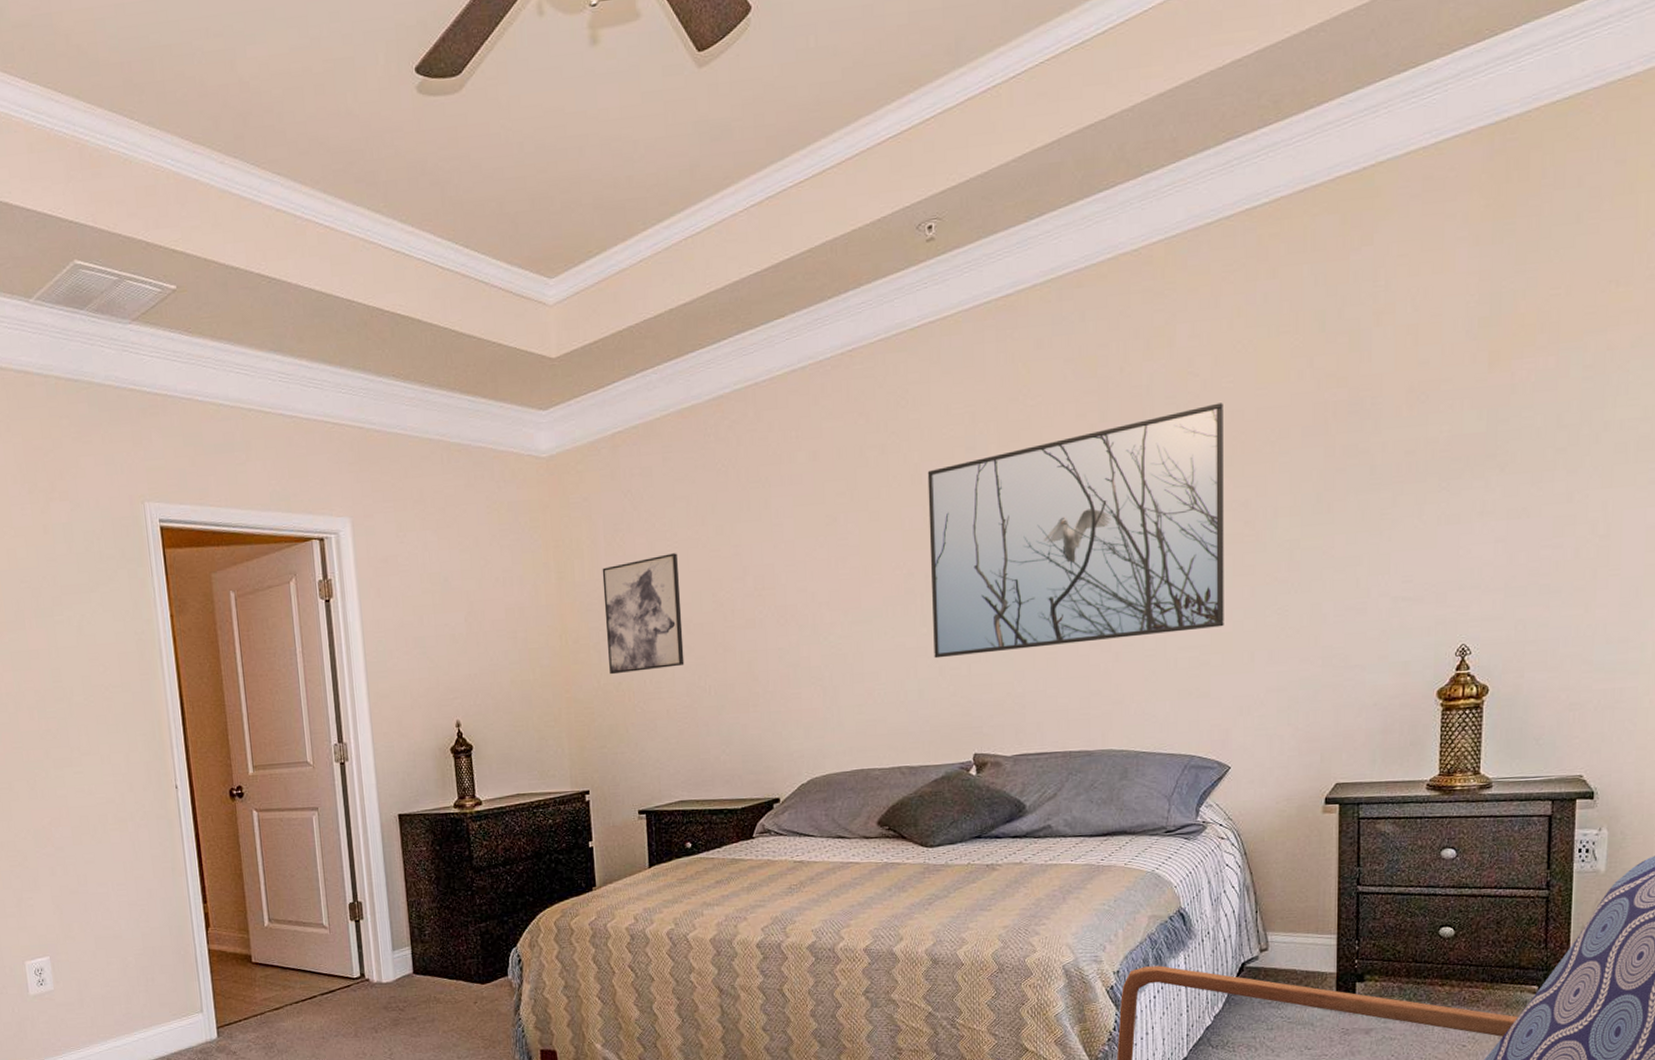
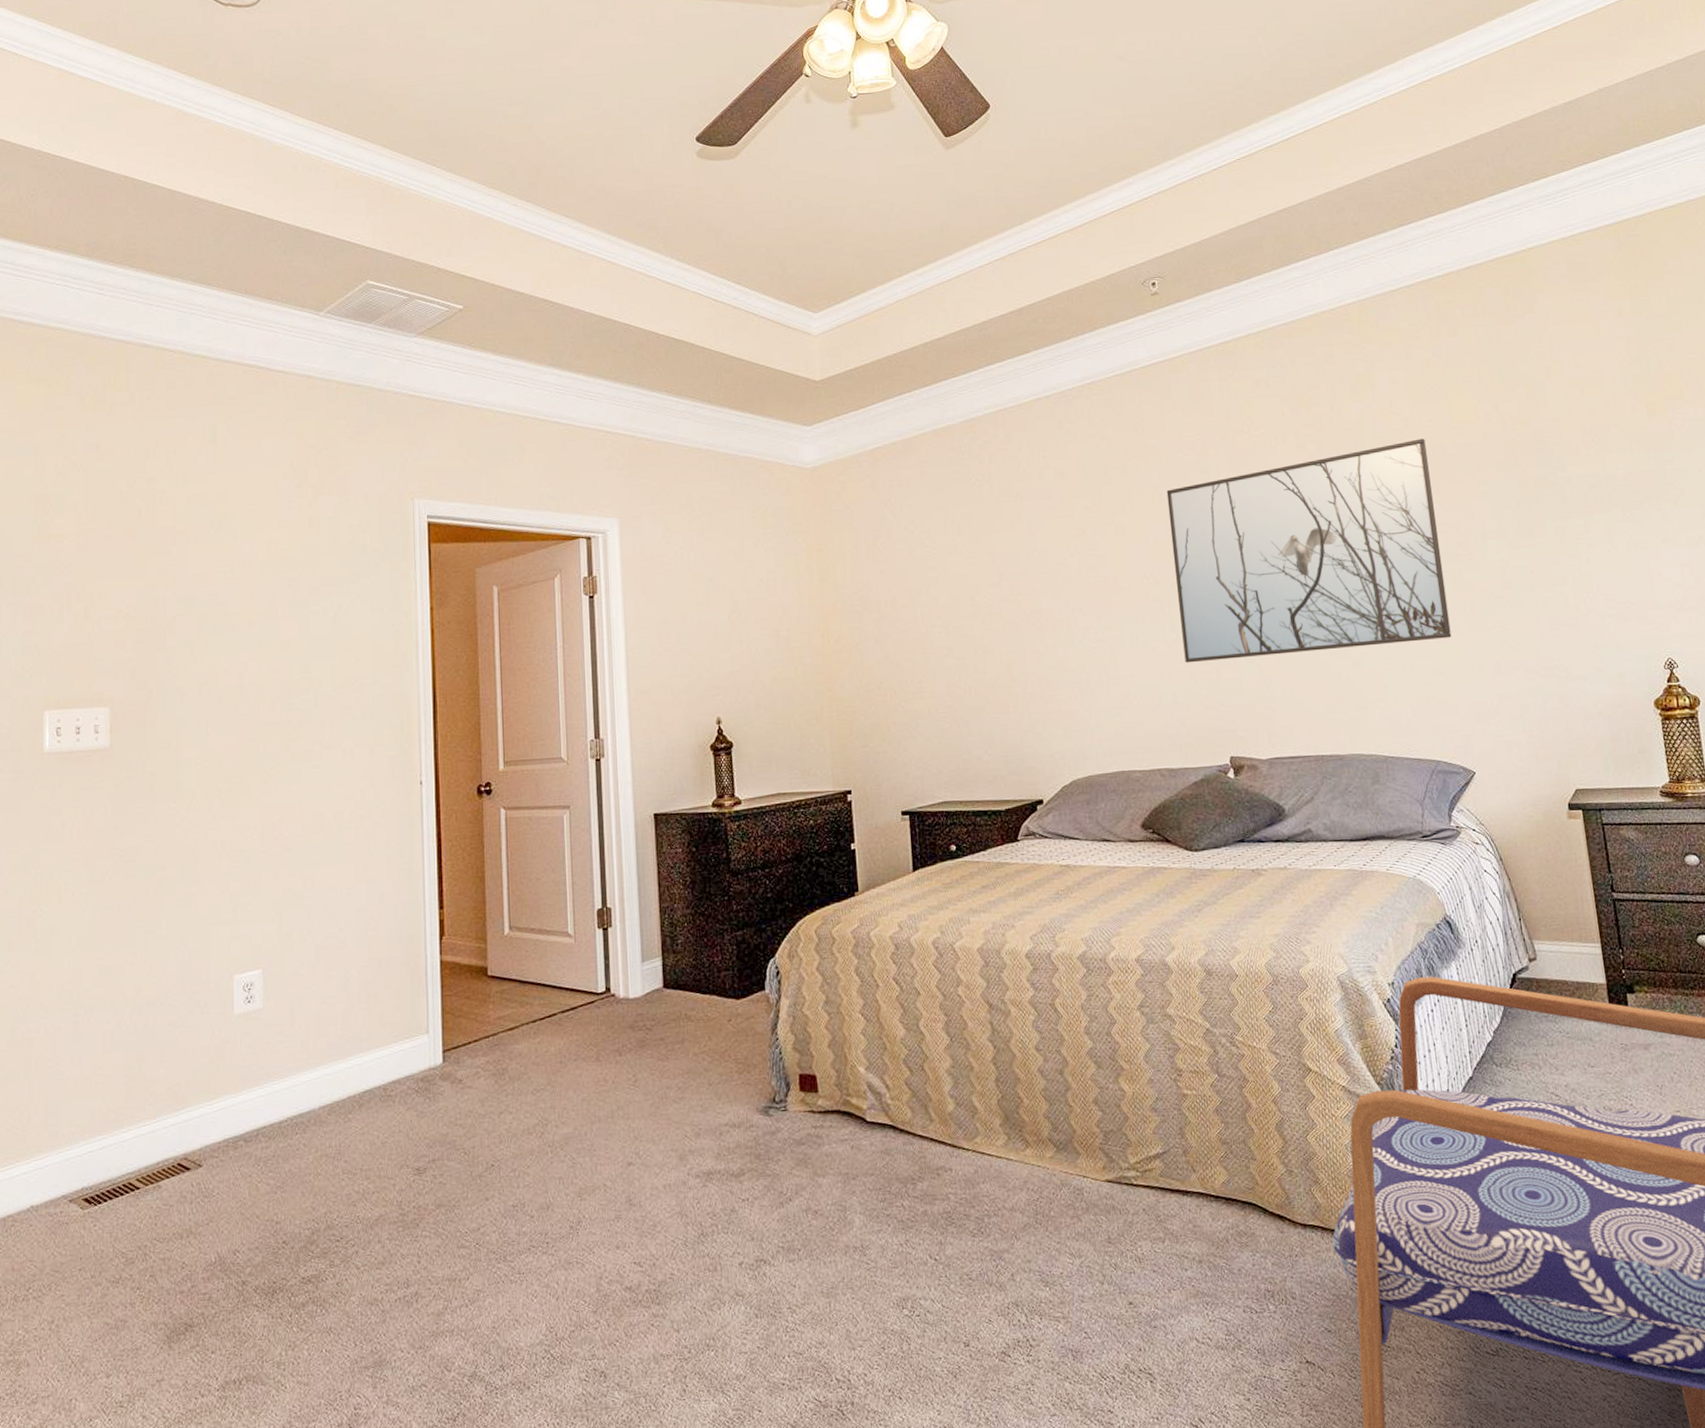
wall art: present [602,553,685,675] -> none [863,559,945,674]

